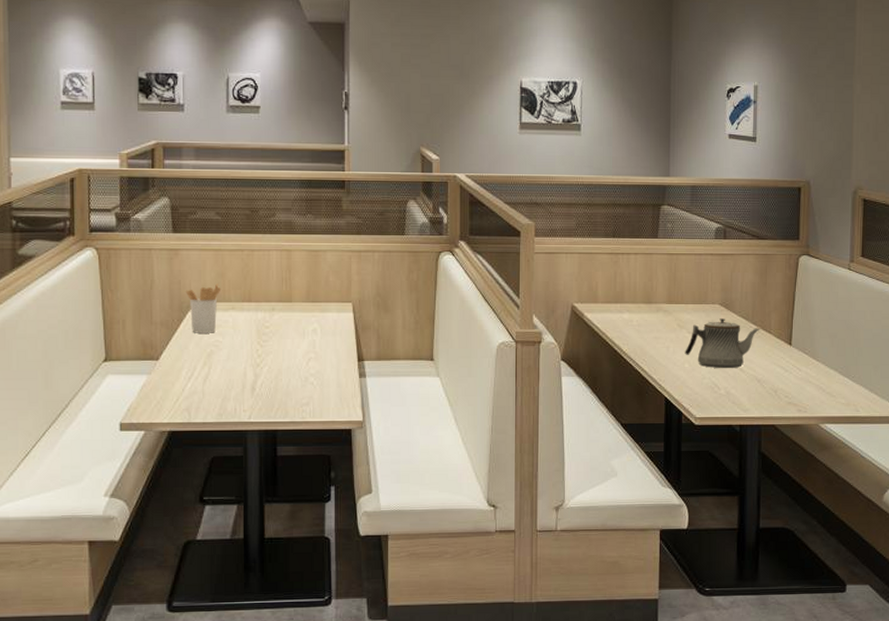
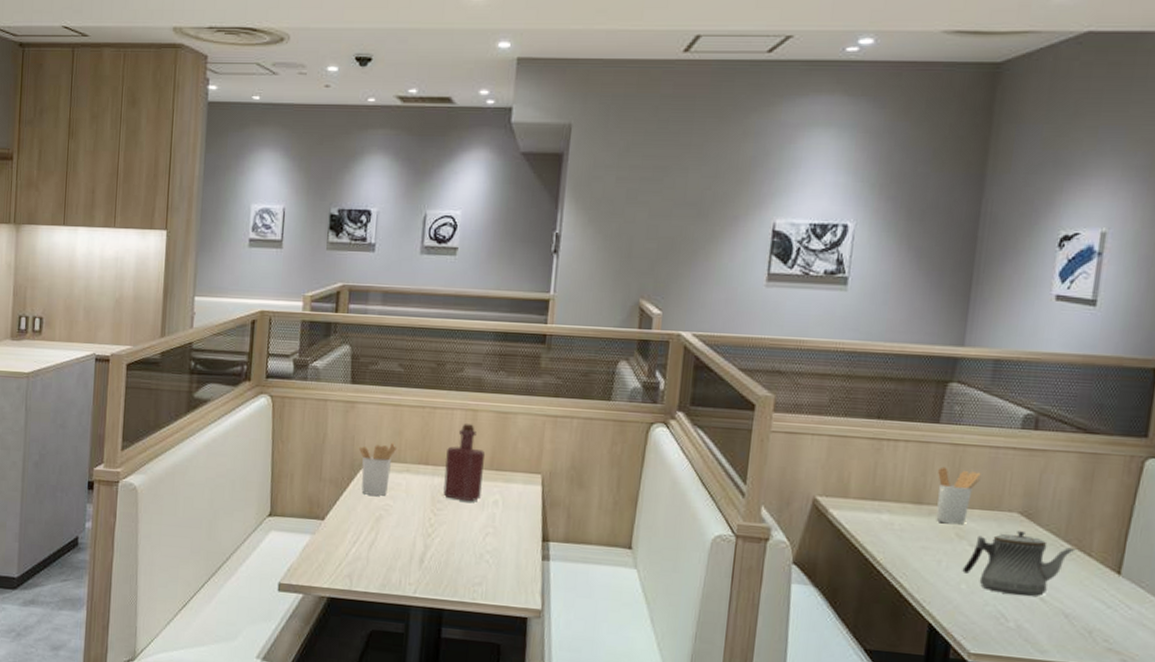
bottle: none [266,262,302,332] -> present [443,422,486,502]
utensil holder: none [661,272,691,317] -> present [936,466,981,525]

